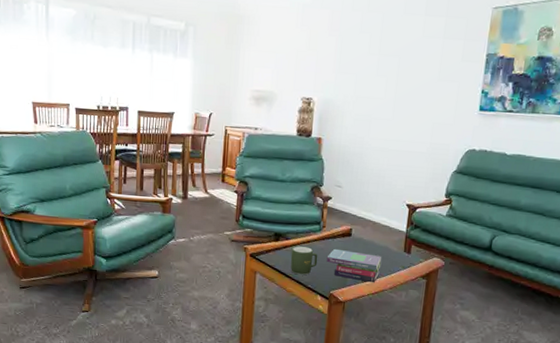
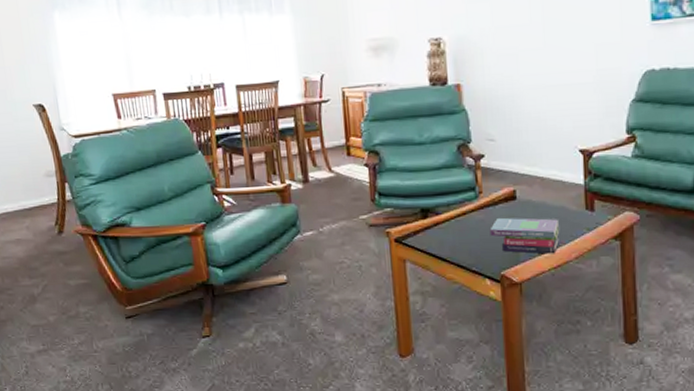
mug: present [290,246,318,276] -> none [444,220,480,257]

